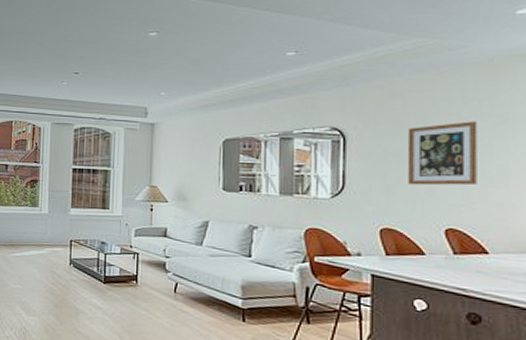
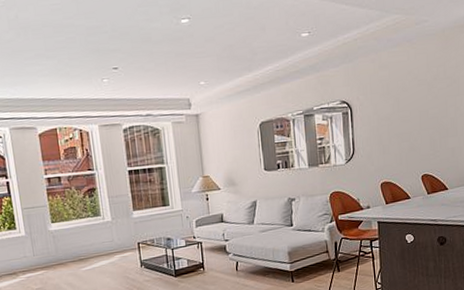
wall art: present [407,121,478,186] -> none [393,84,439,143]

